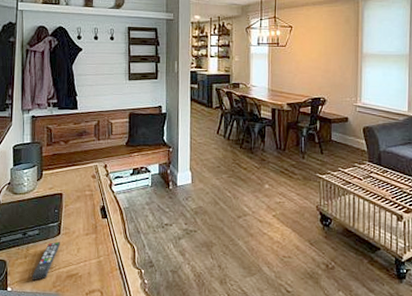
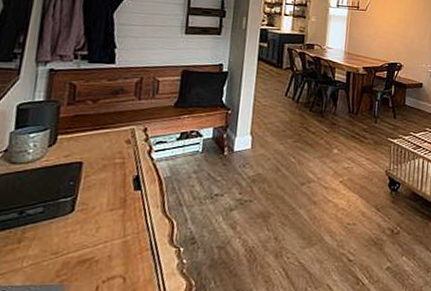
remote control: present [32,241,61,281] -> none [25,219,74,270]

